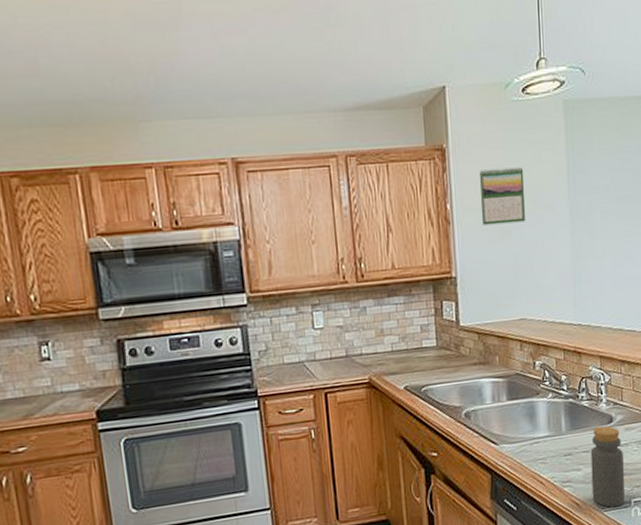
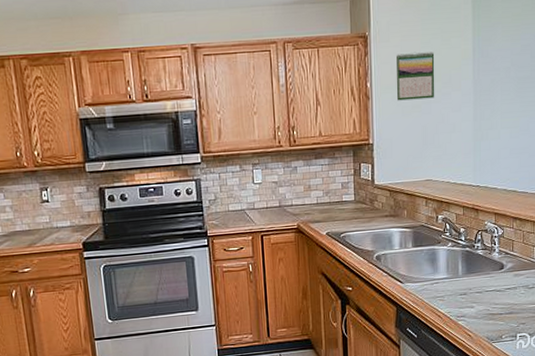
bottle: present [590,426,625,507] -> none [483,271,512,340]

